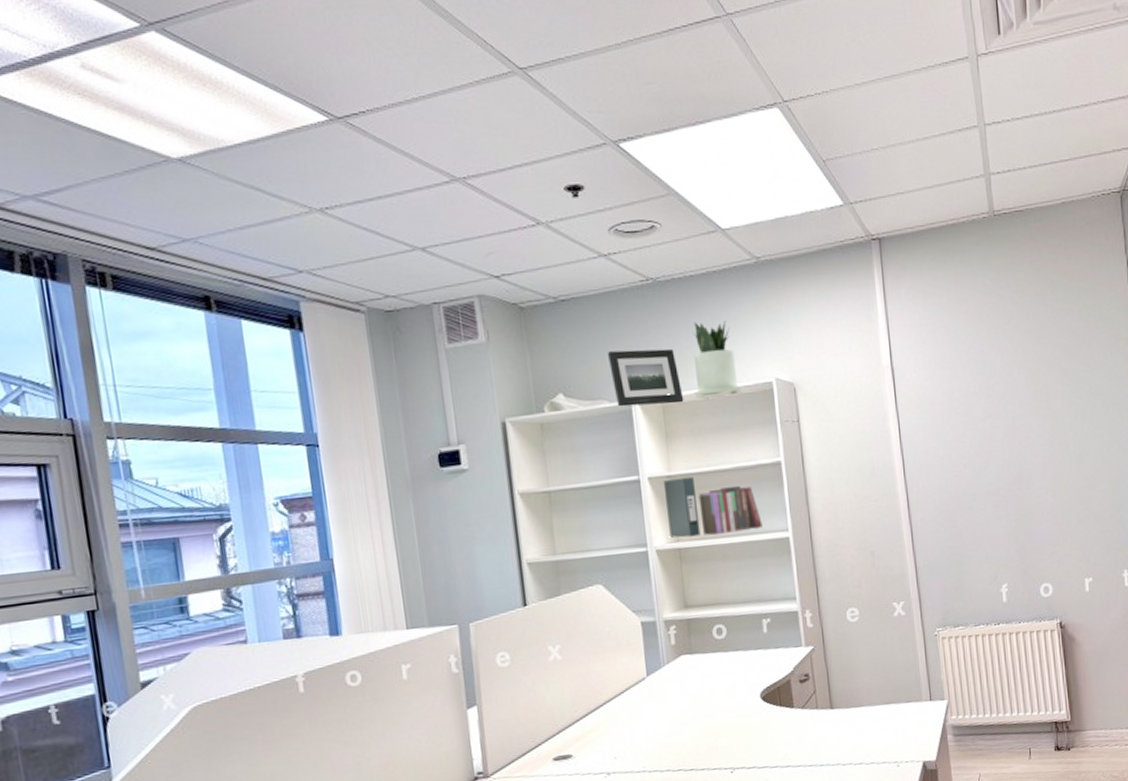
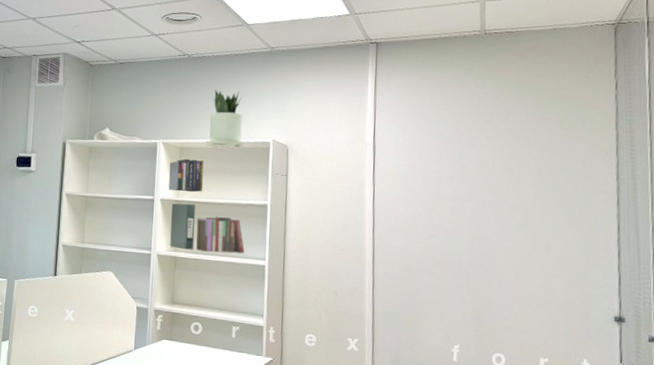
picture frame: present [607,348,684,407] -> none [145,103,198,148]
books: none [651,418,700,465] -> present [169,158,204,193]

